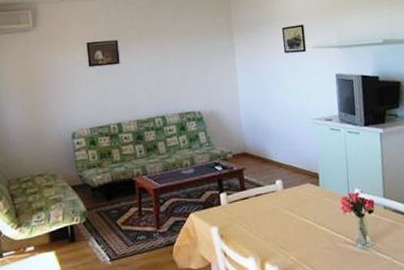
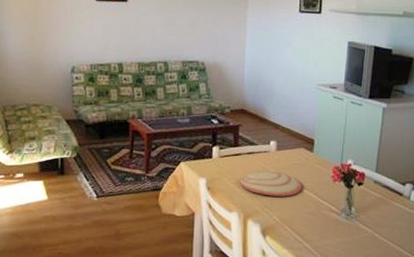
plate: none [251,210,314,237] -> present [240,171,303,197]

